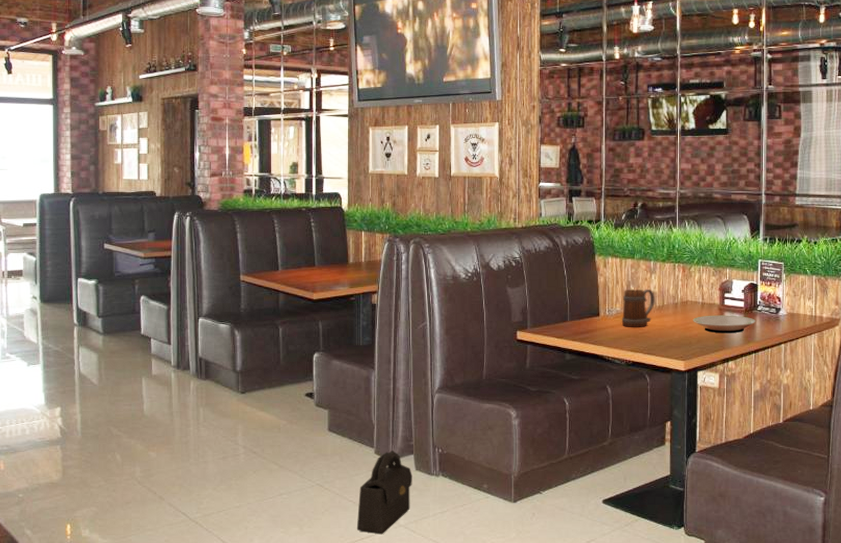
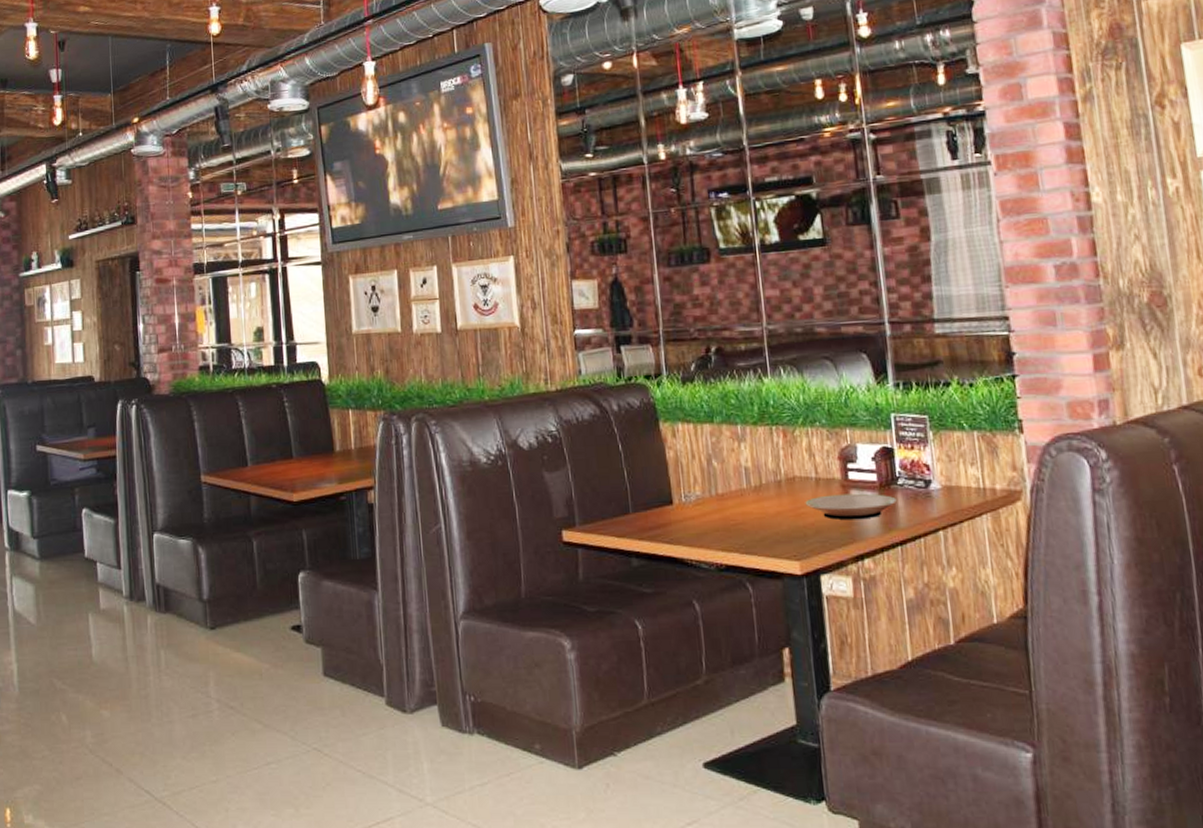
handbag: present [356,451,412,535] -> none [369,700,439,817]
beer mug: present [621,289,655,328] -> none [703,463,749,519]

